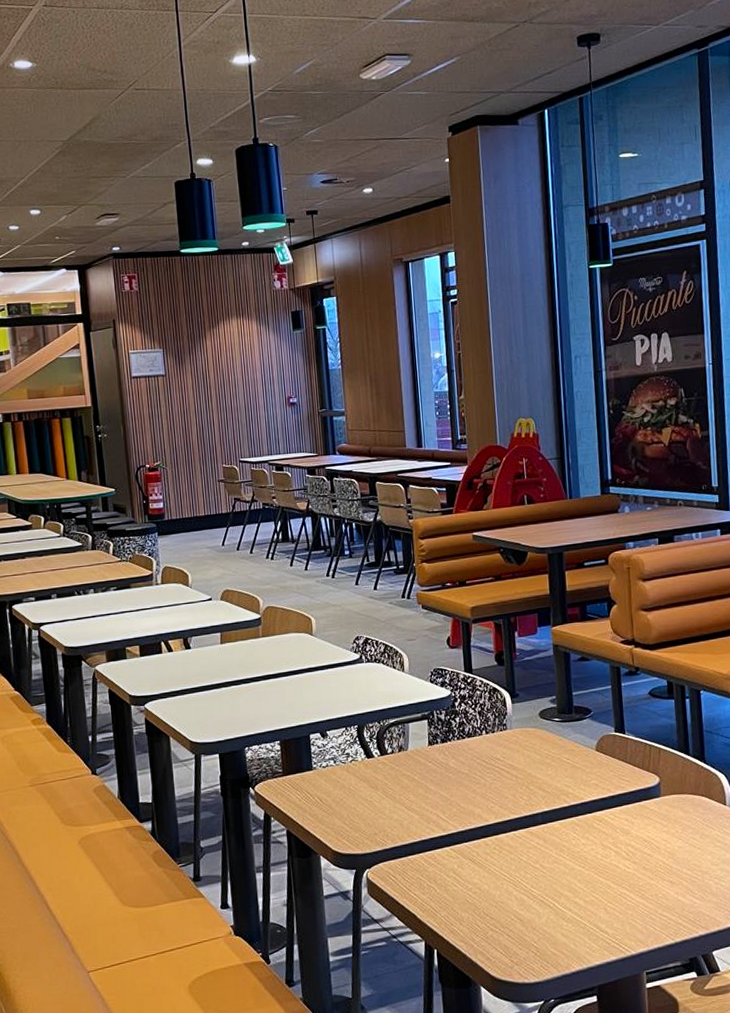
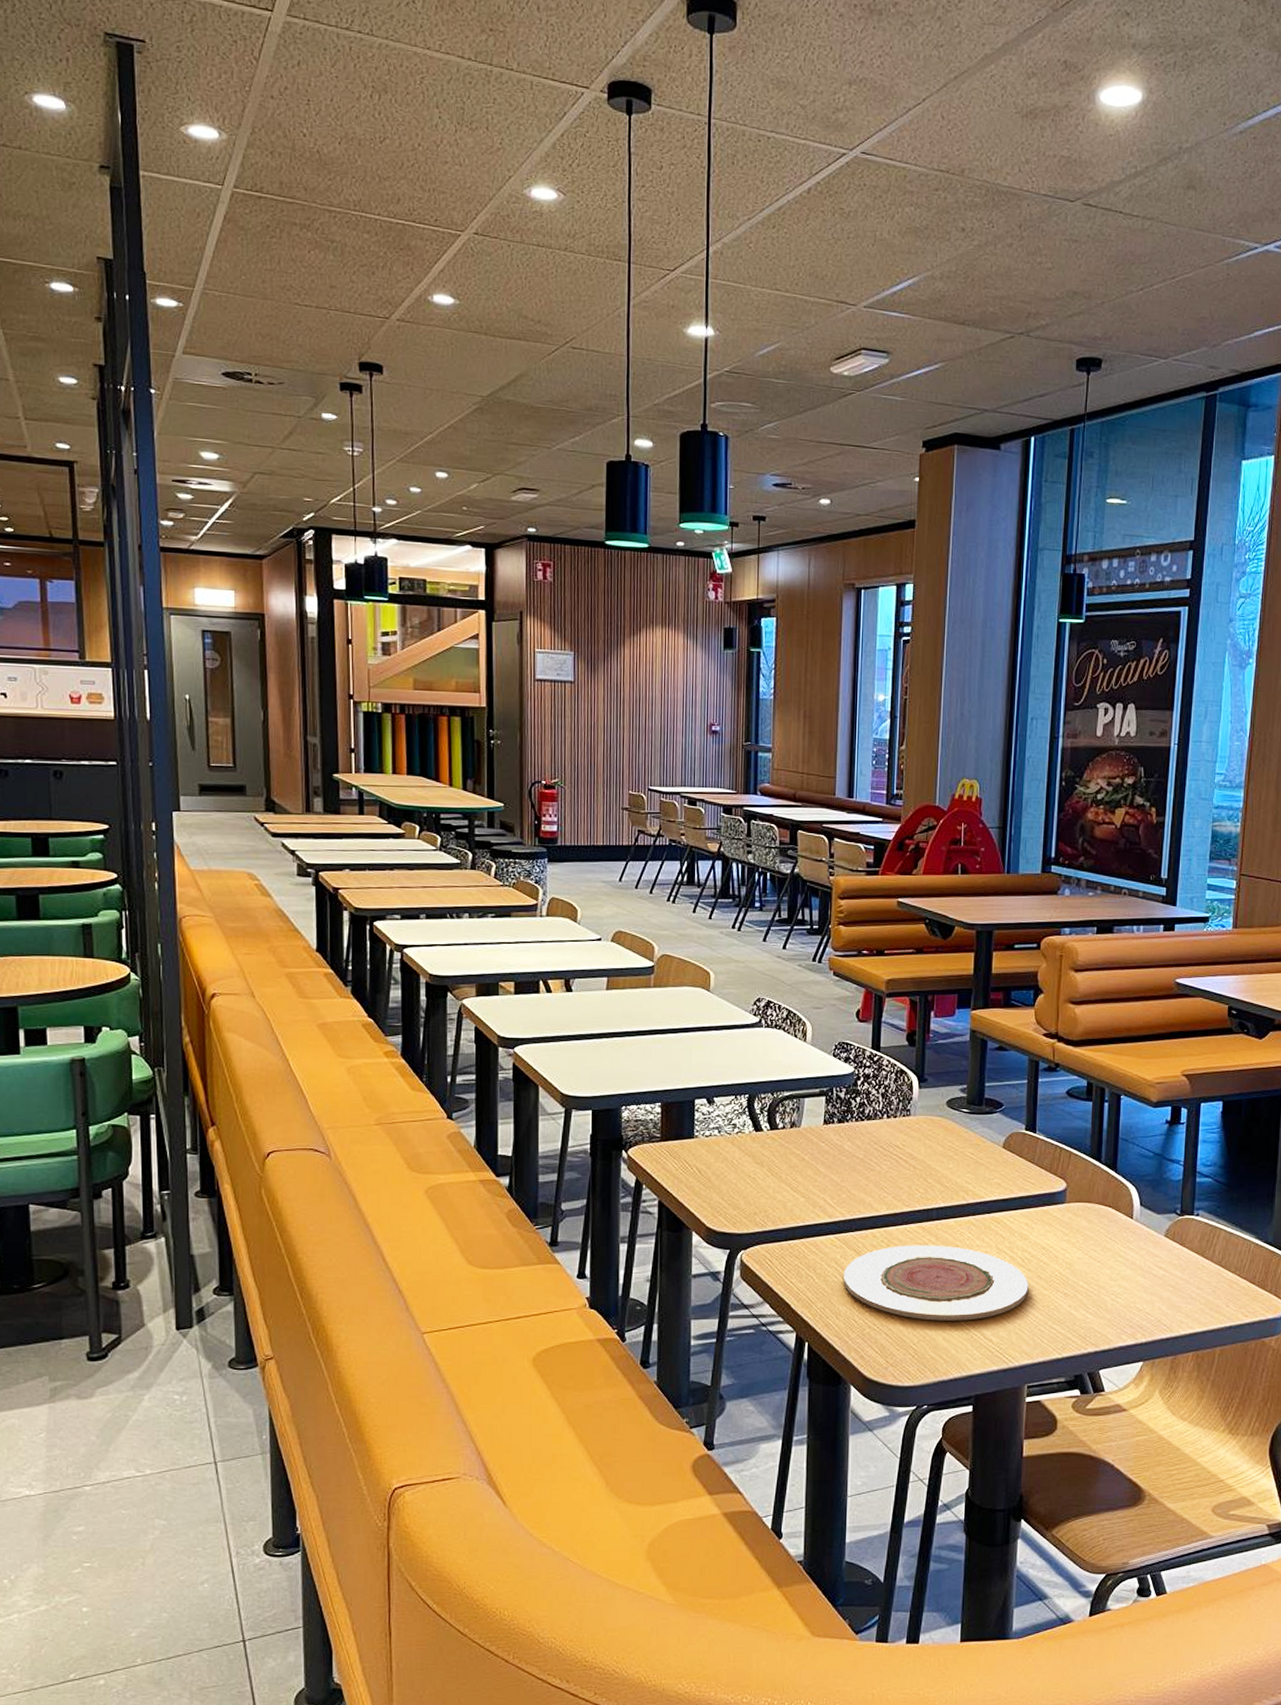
plate: none [462,847,636,919] -> present [843,1245,1028,1321]

